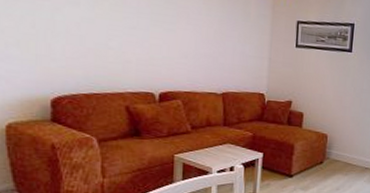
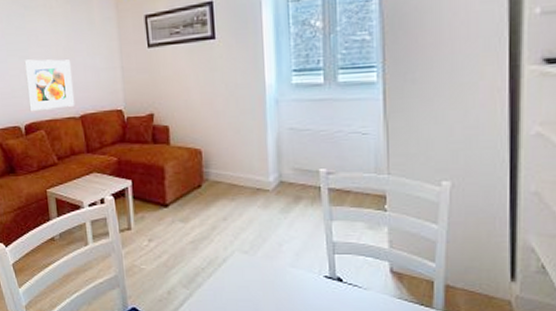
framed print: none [168,33,219,84] -> present [24,59,75,112]

